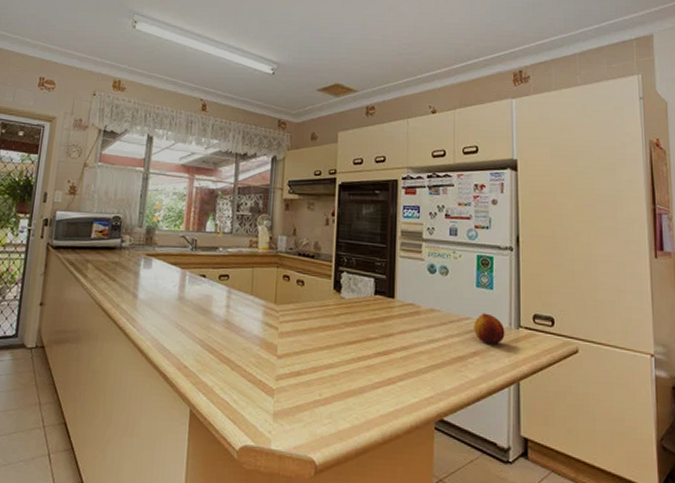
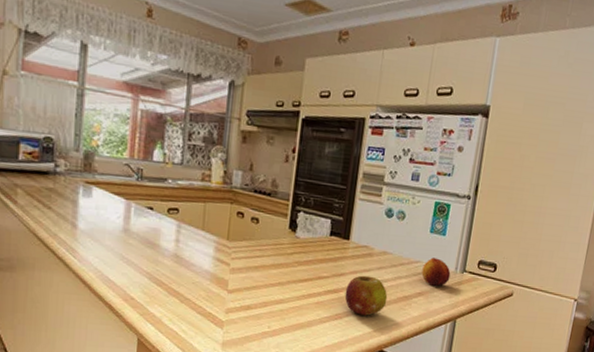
fruit: none [395,335,441,380] -> present [344,275,388,316]

